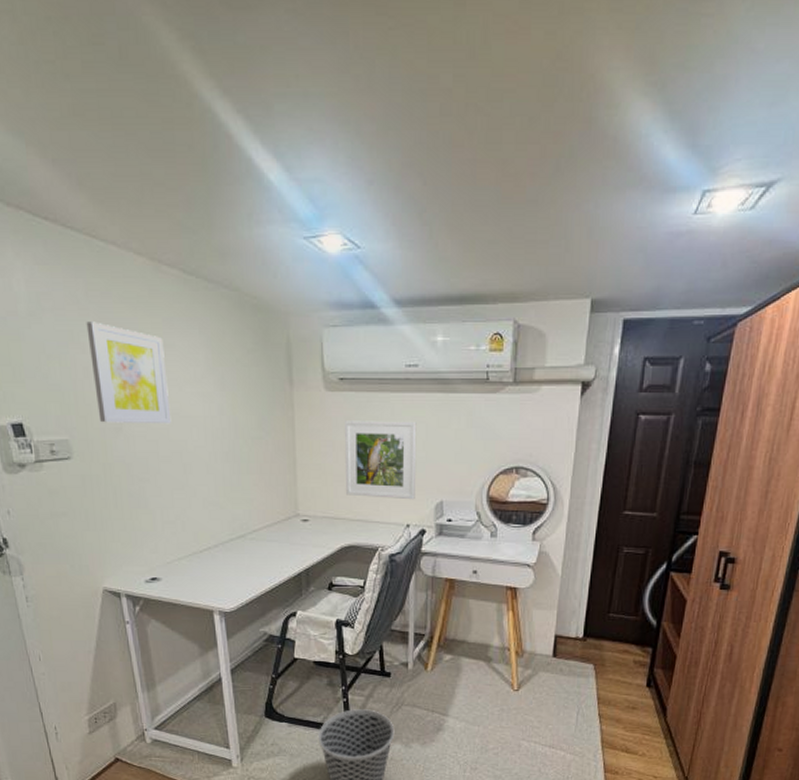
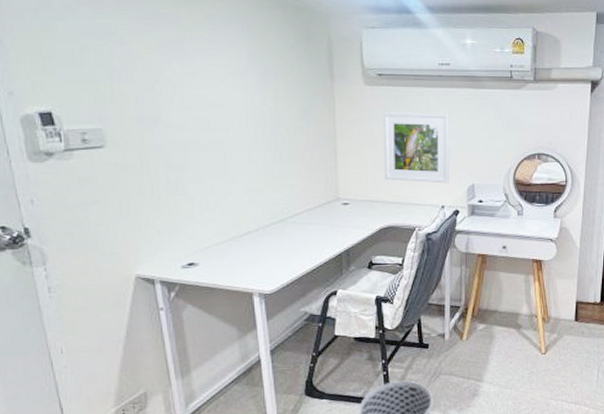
wall art: present [86,322,172,425] -> none [125,16,213,114]

